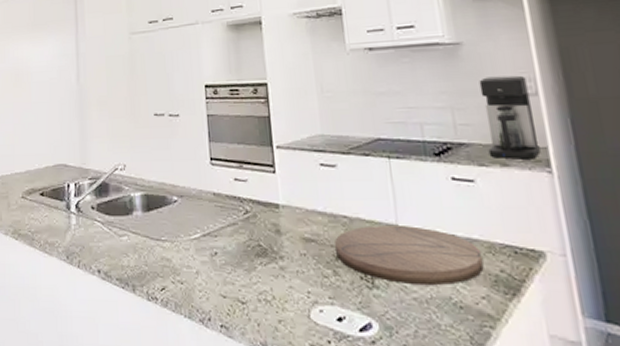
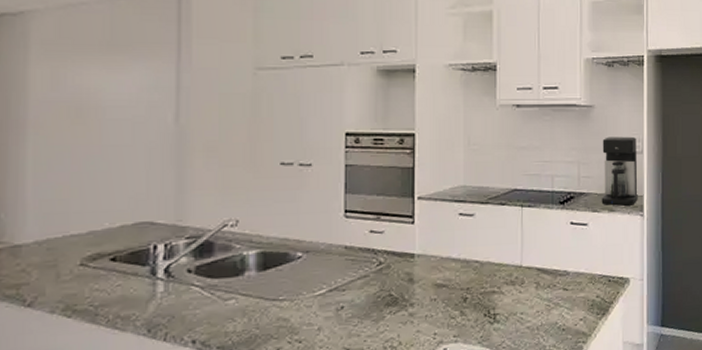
cutting board: present [335,226,484,285] -> none [465,265,585,316]

